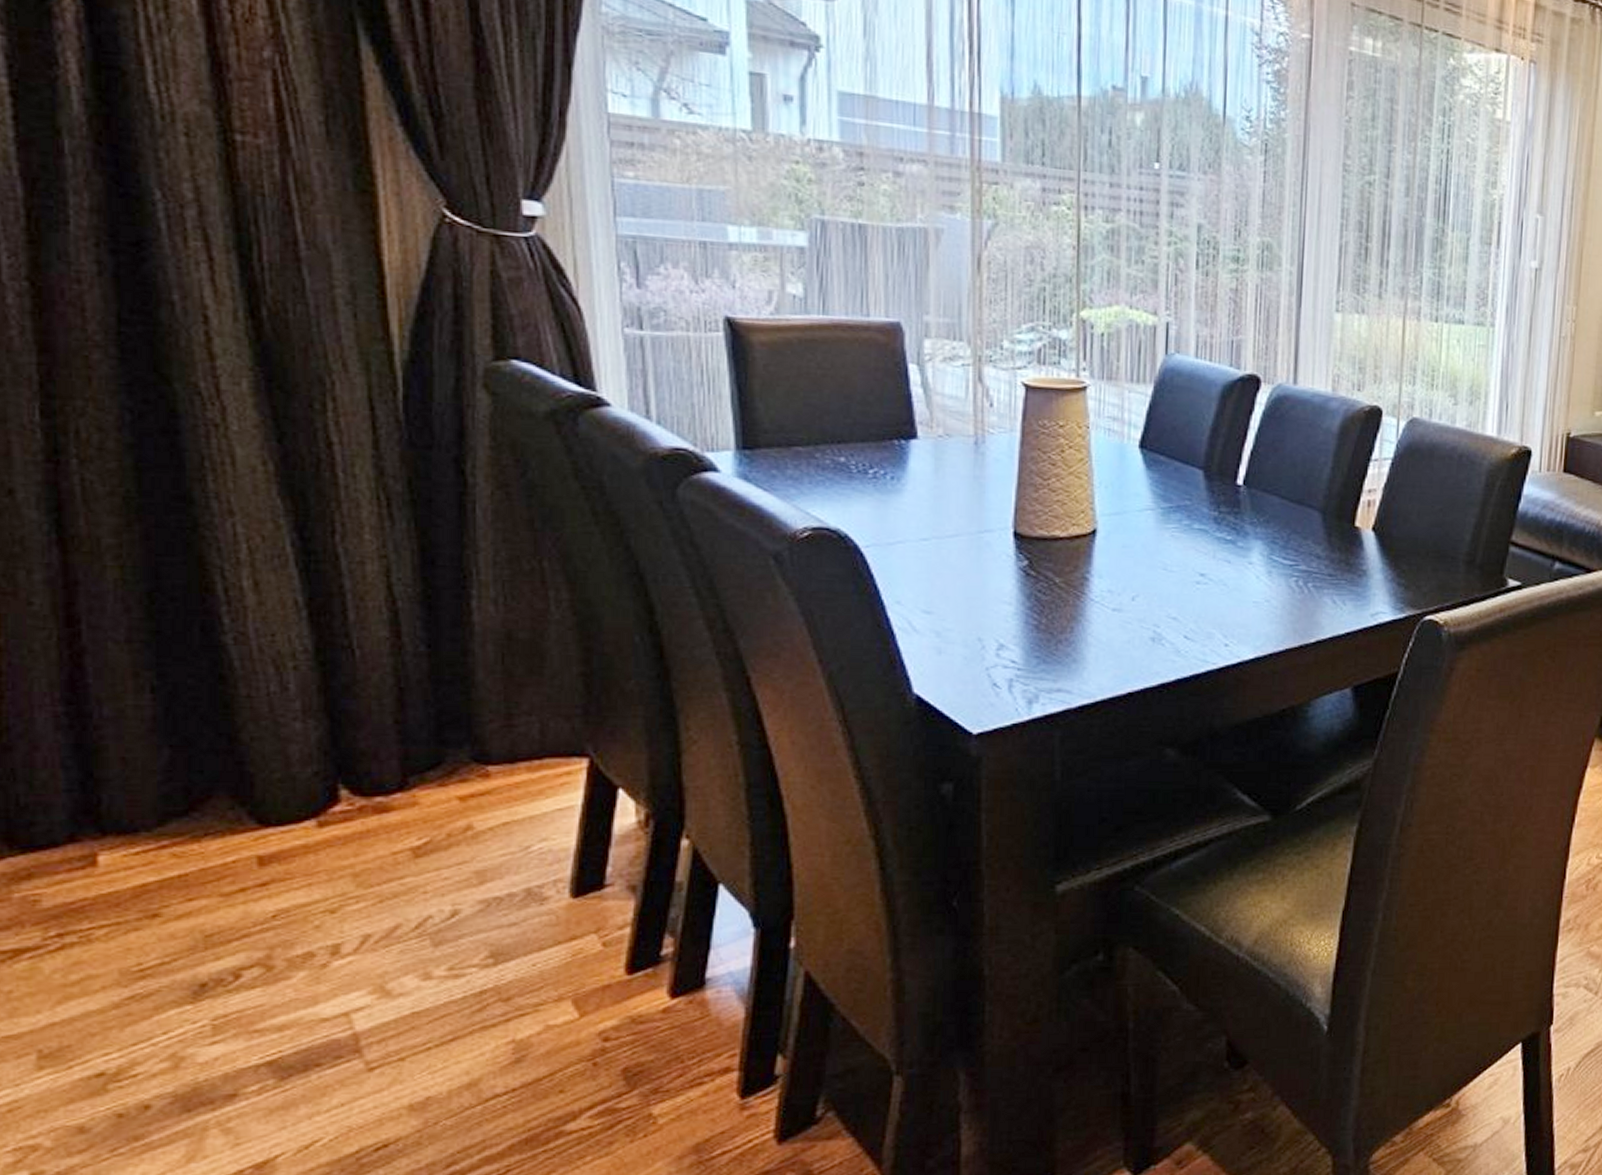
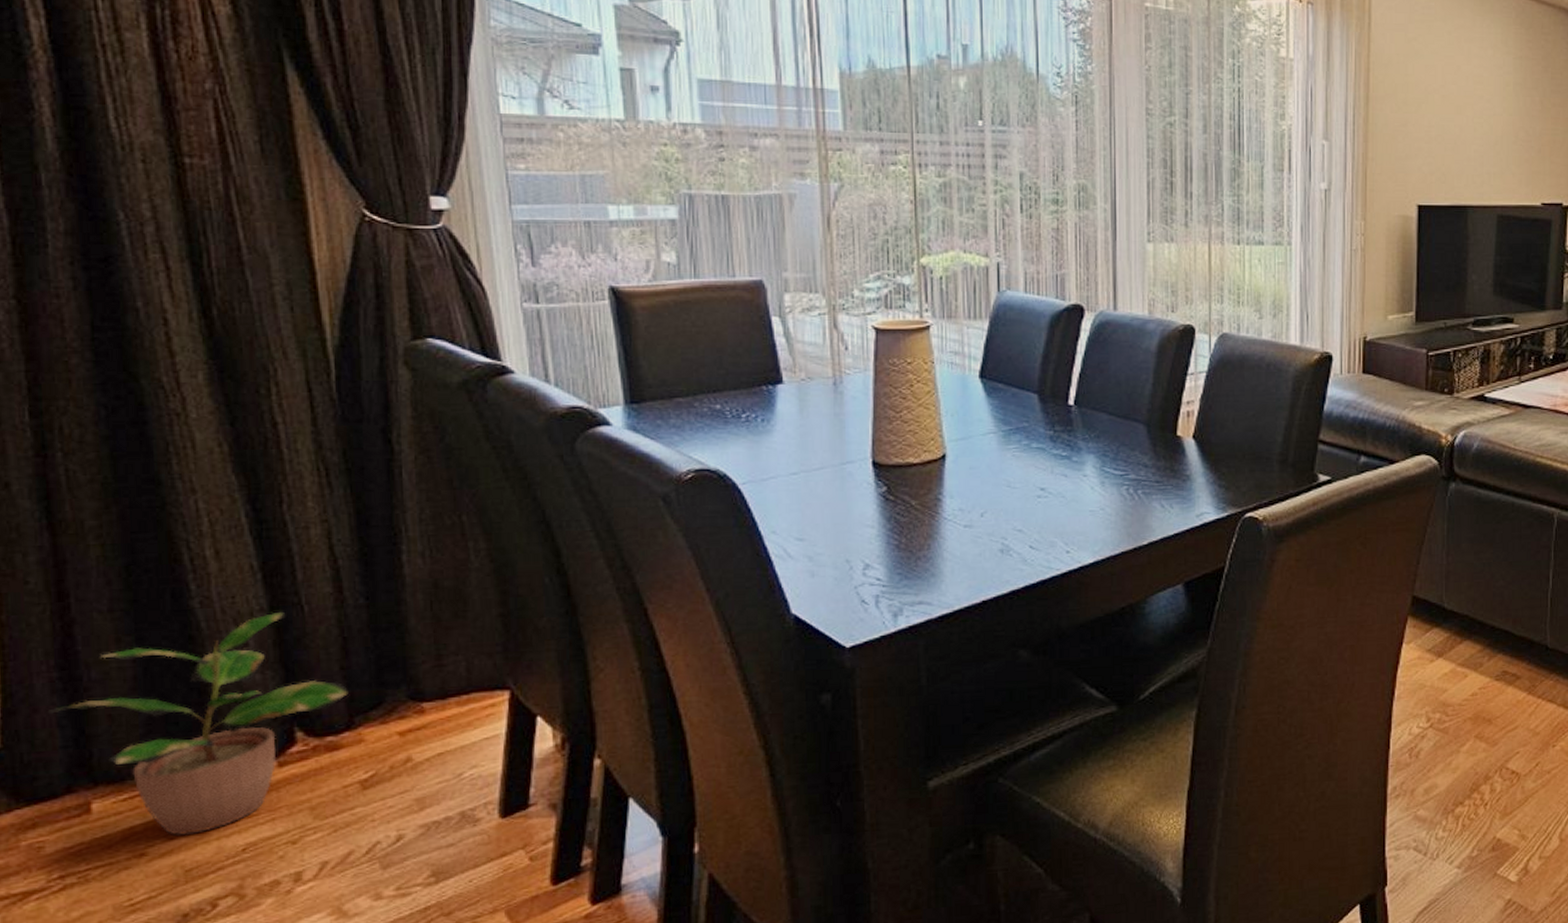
potted plant: none [51,654,405,897] -> present [48,611,350,836]

